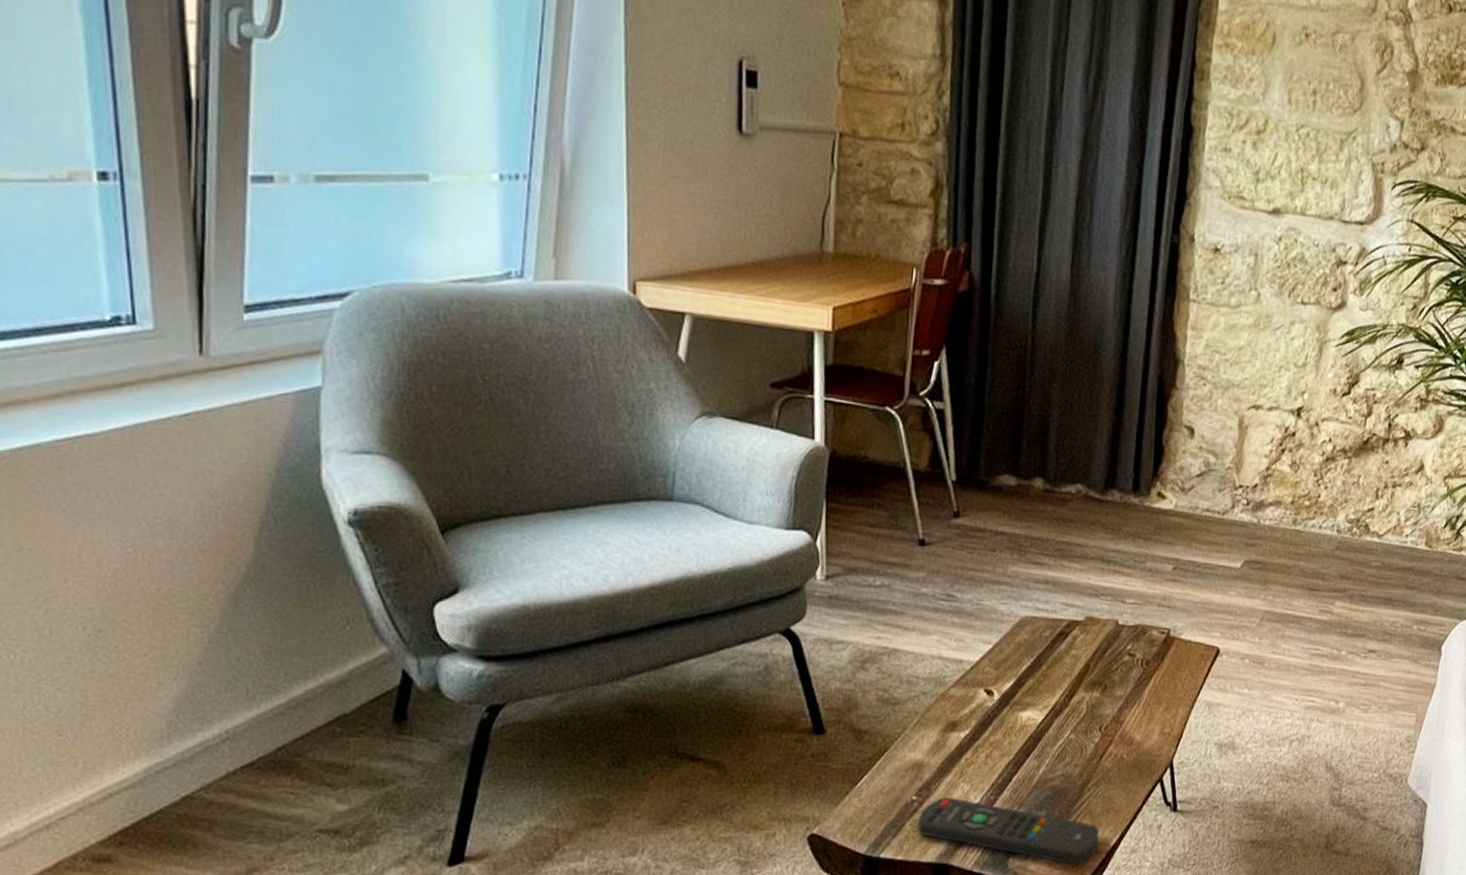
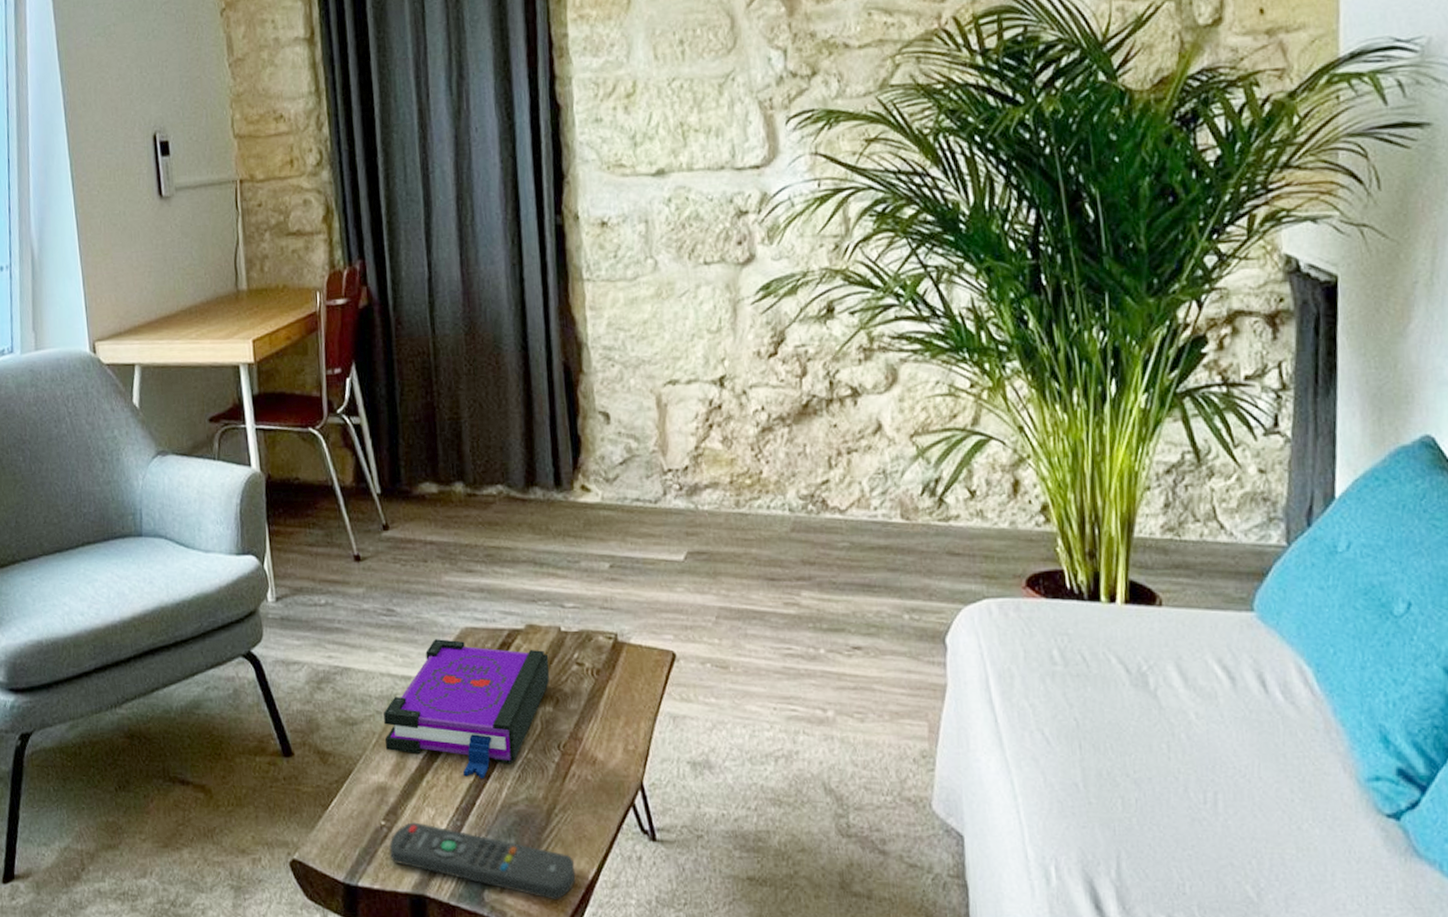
board game: none [926,626,1103,757] -> present [384,639,549,779]

